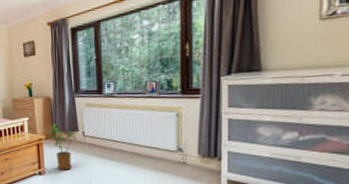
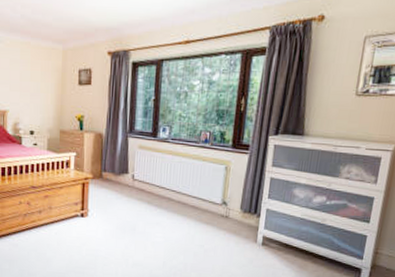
house plant: present [48,124,76,171] -> none [96,163,125,215]

